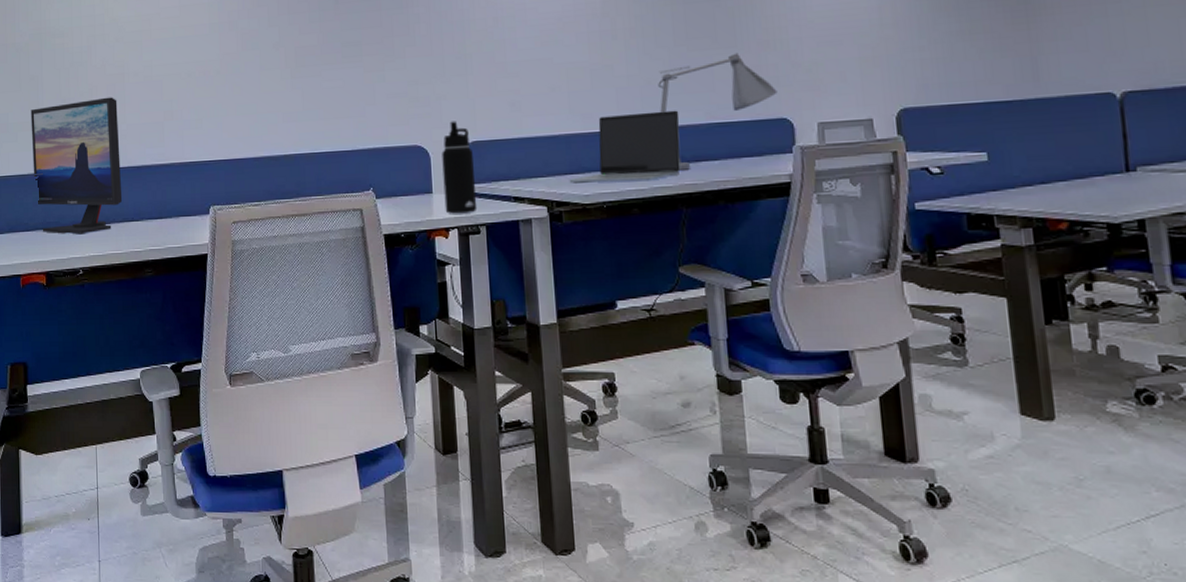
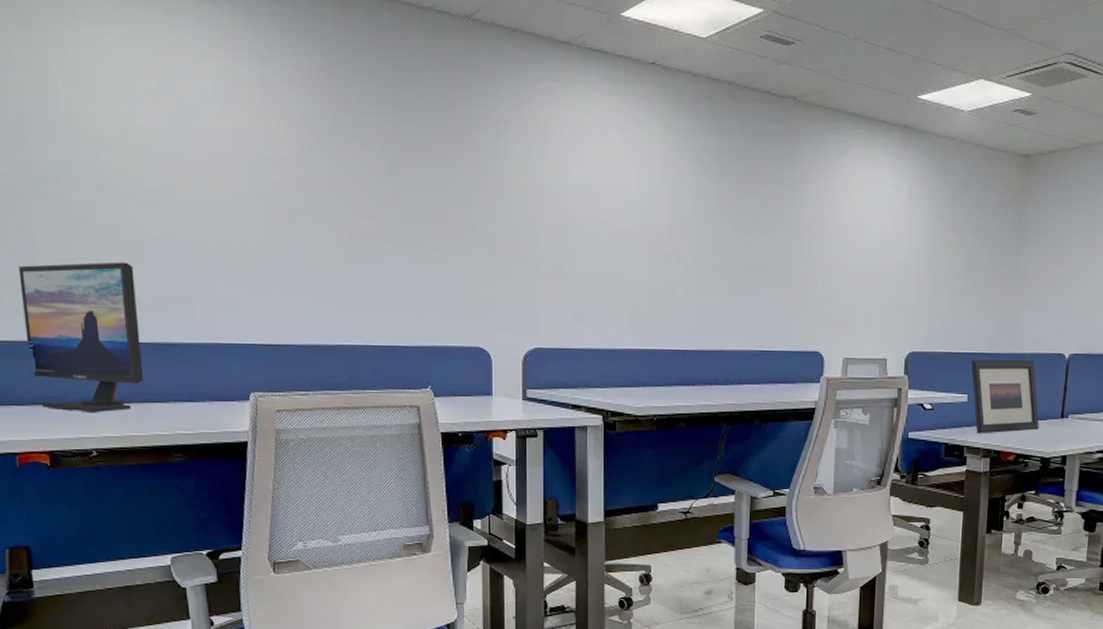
water bottle: present [442,121,478,214] -> none [503,326,536,417]
laptop: present [569,110,681,184] -> none [625,335,729,399]
desk lamp: present [658,52,778,170] -> none [712,288,814,391]
picture frame: none [984,105,1096,199] -> present [971,359,1039,434]

